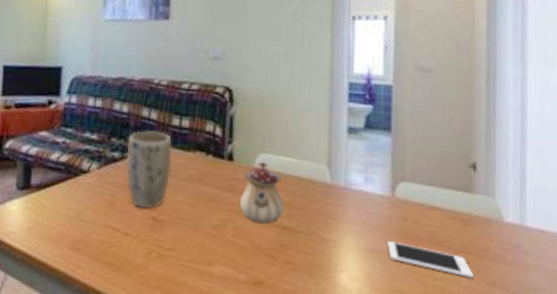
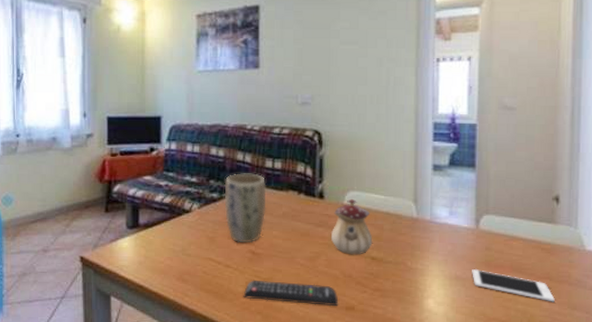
remote control: none [142,250,246,281] -> present [243,280,339,307]

